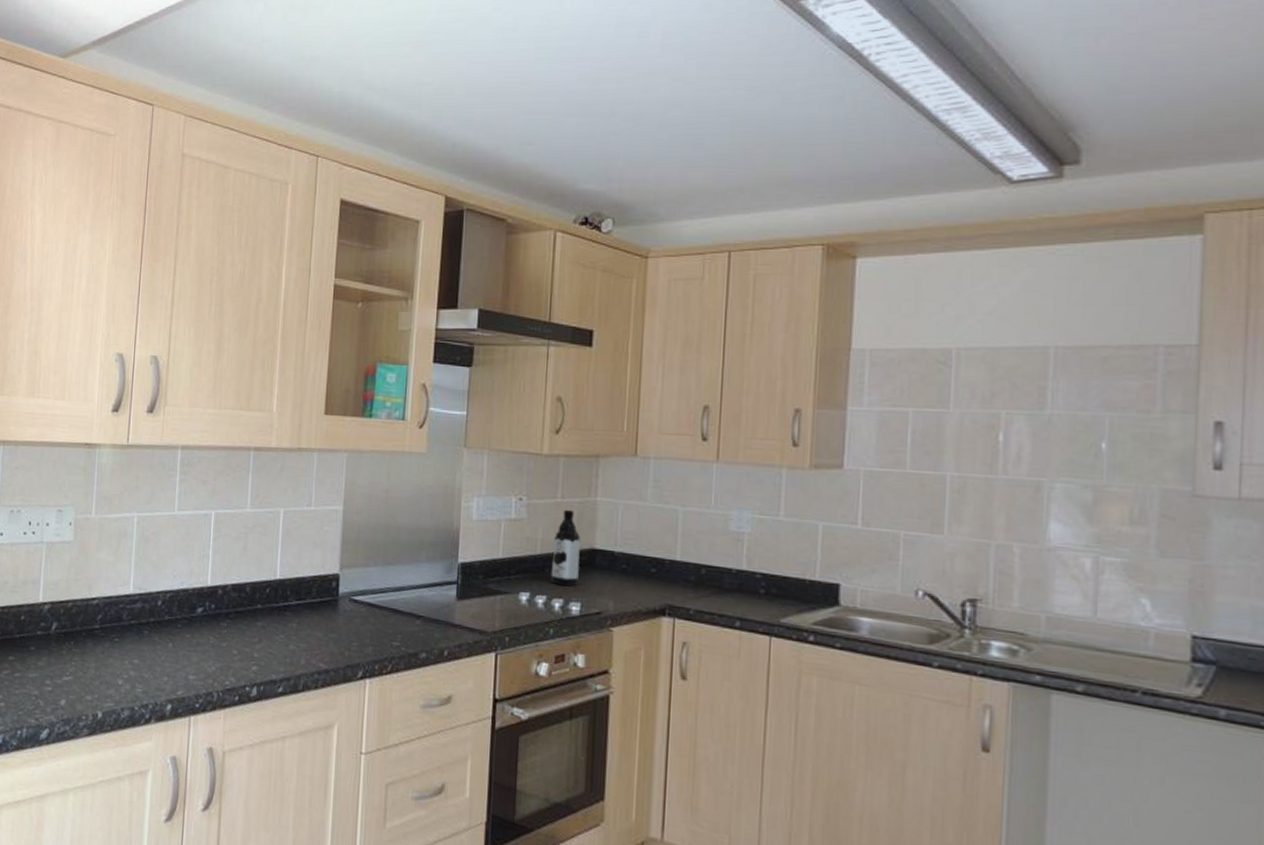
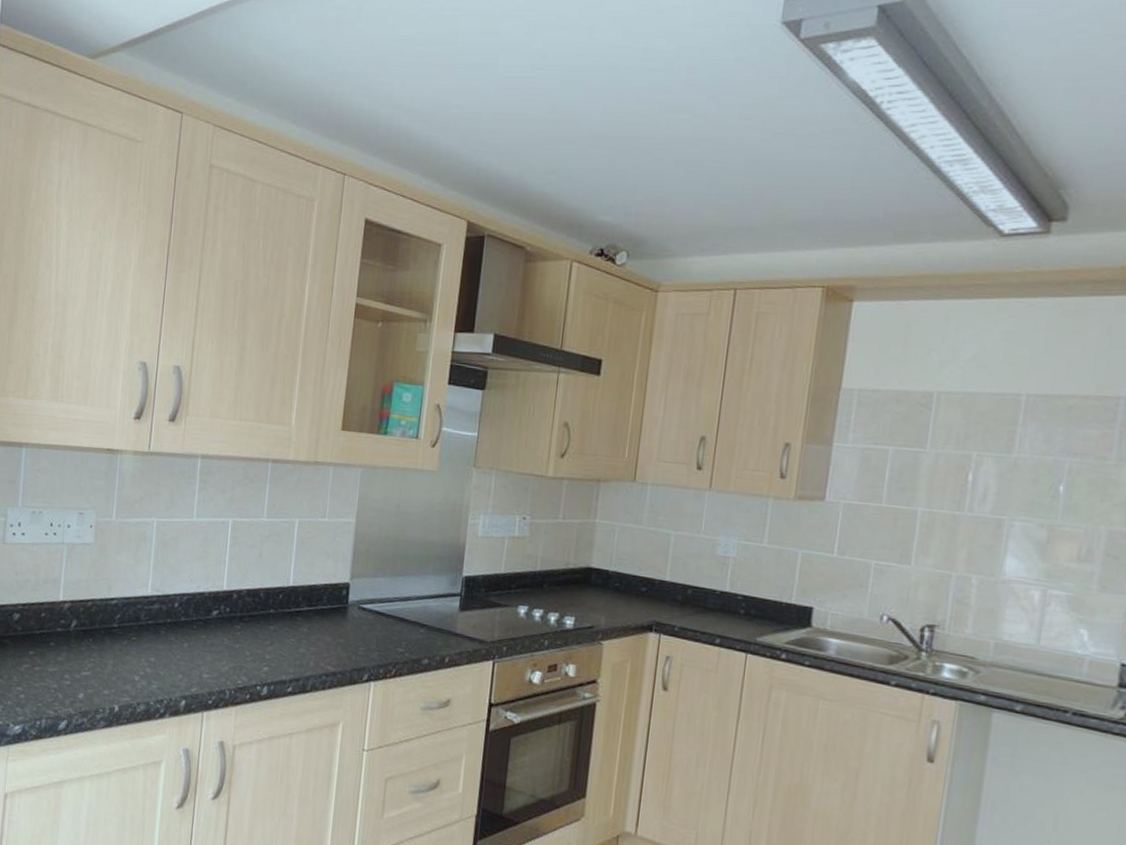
water bottle: present [551,509,581,586] -> none [548,529,579,601]

